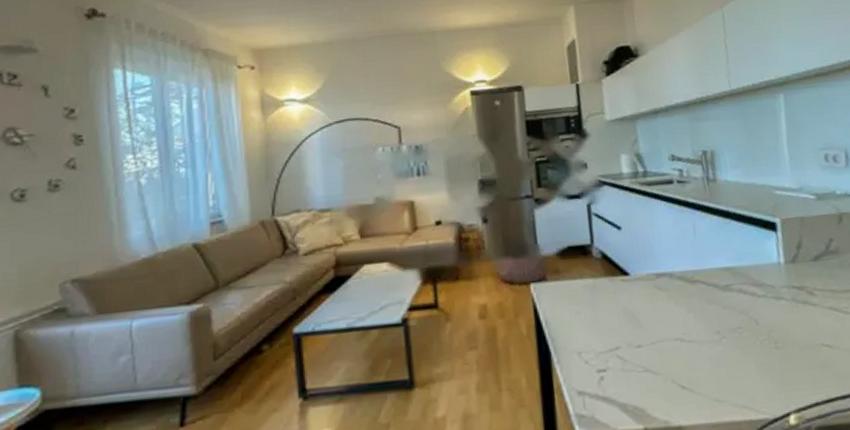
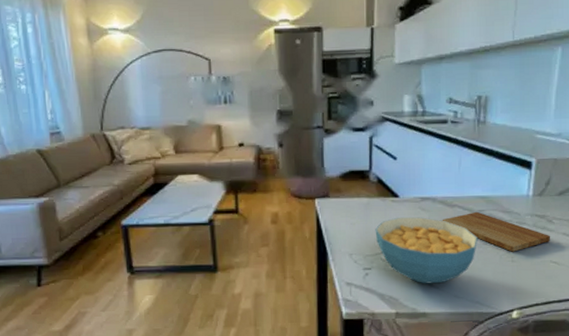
cereal bowl: none [605,298,731,387] -> present [375,217,479,284]
cutting board: none [684,287,816,336] -> present [442,211,551,252]

